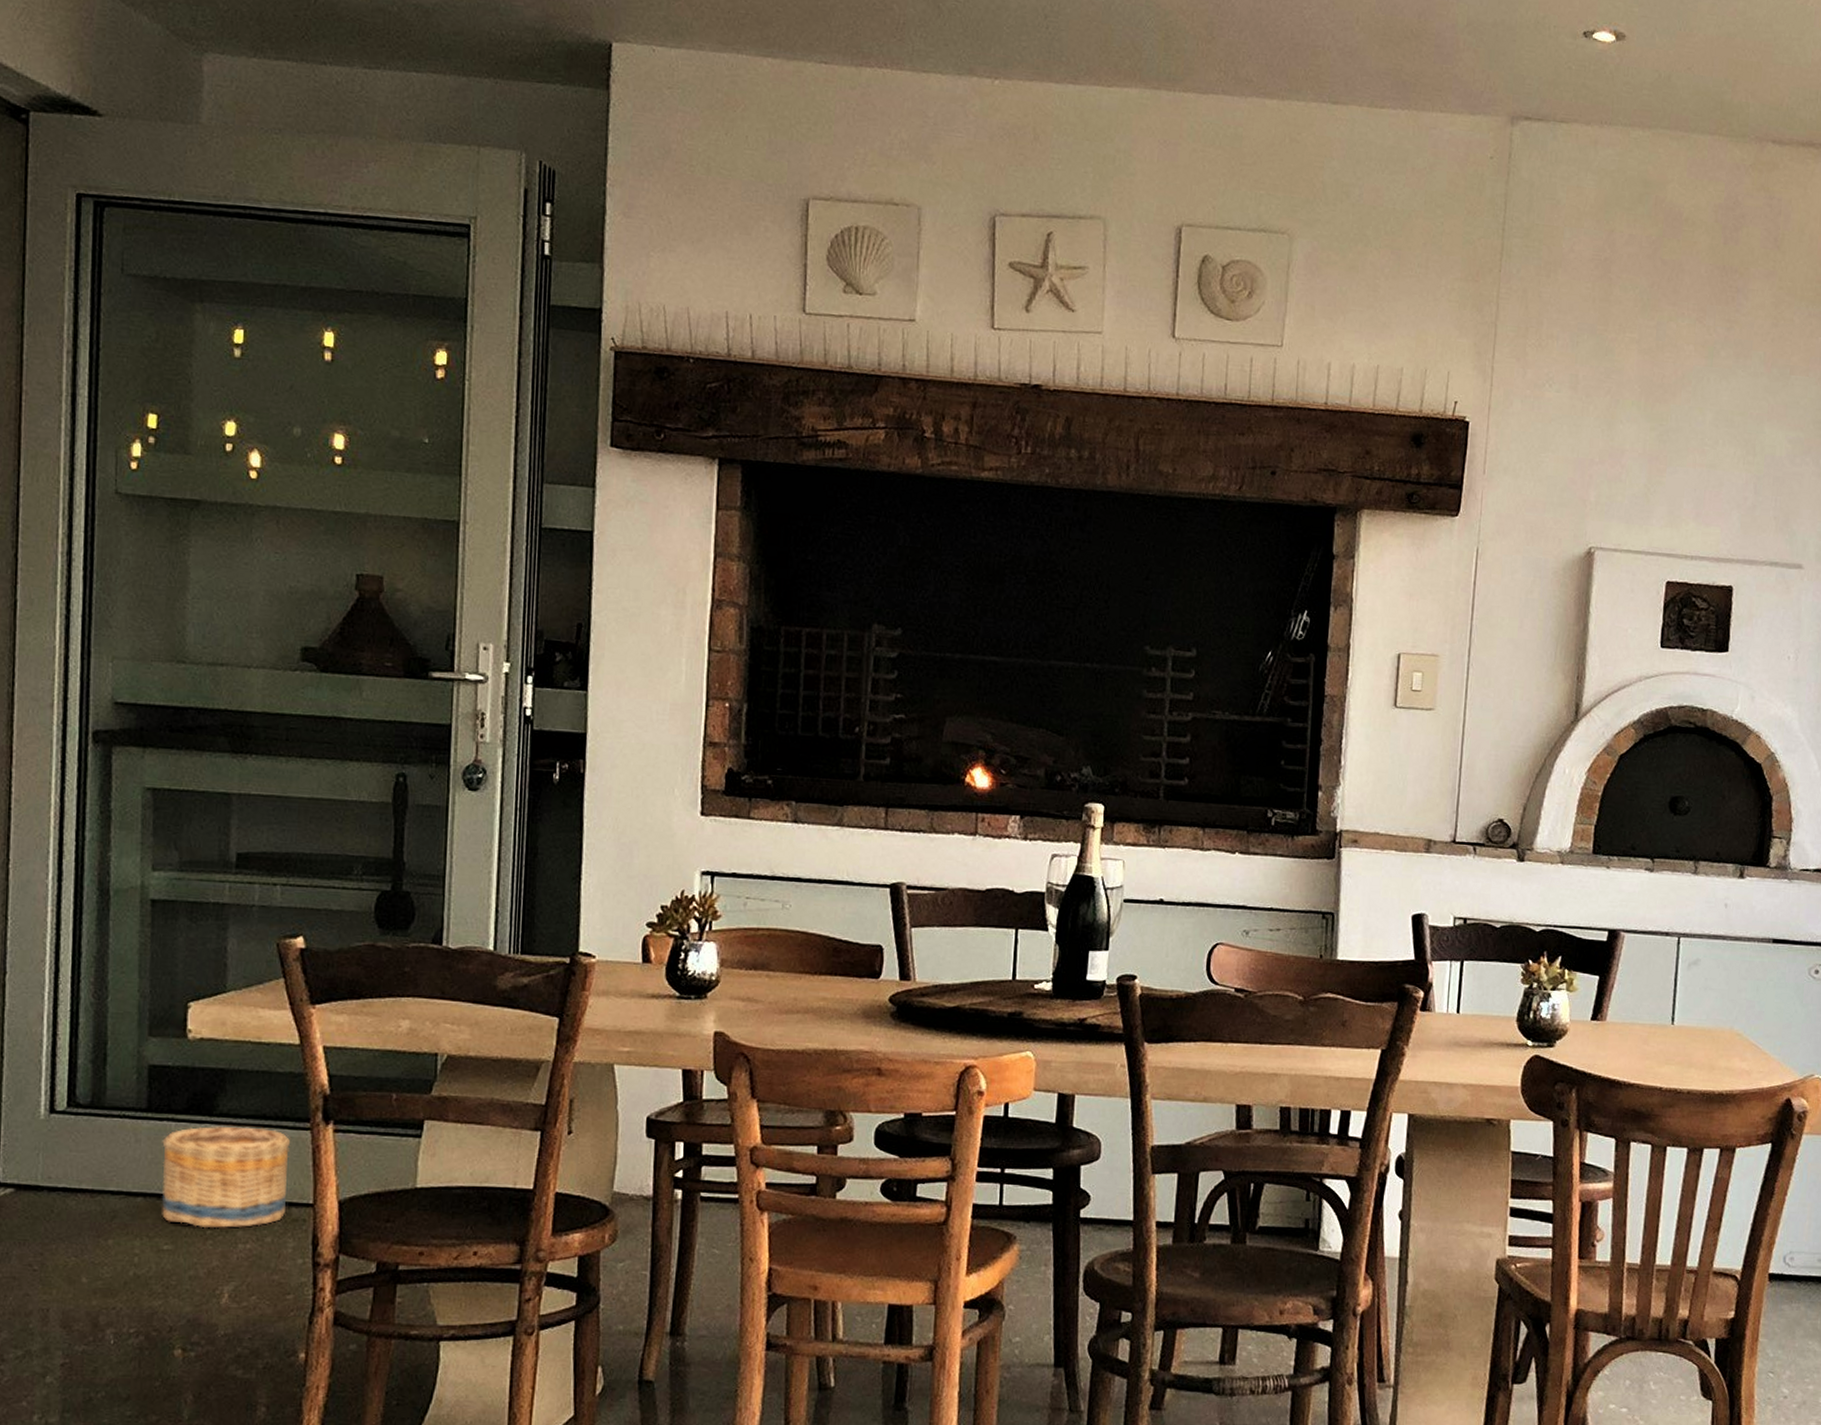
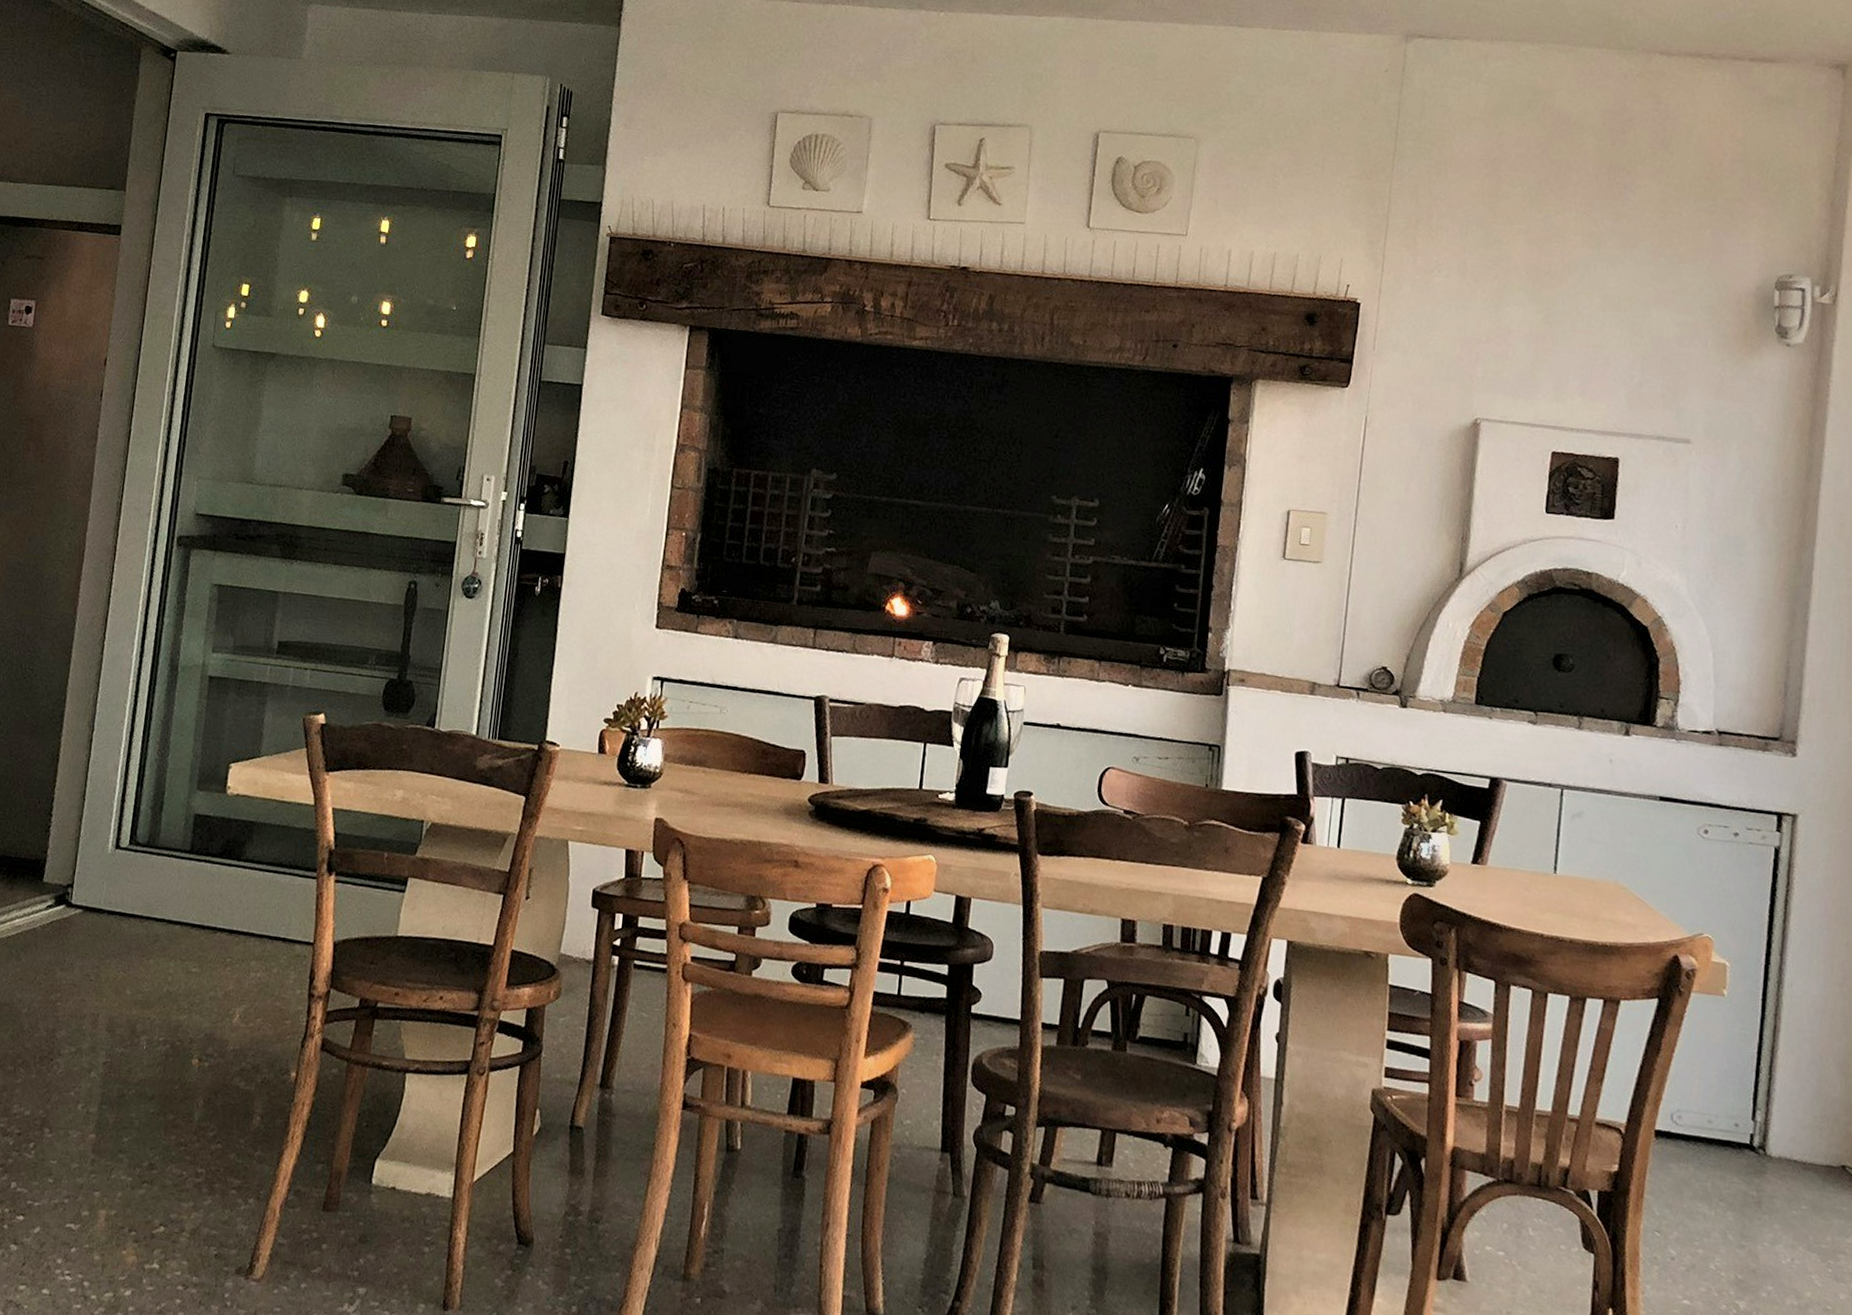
basket: present [162,1126,290,1229] -> none [193,869,300,959]

